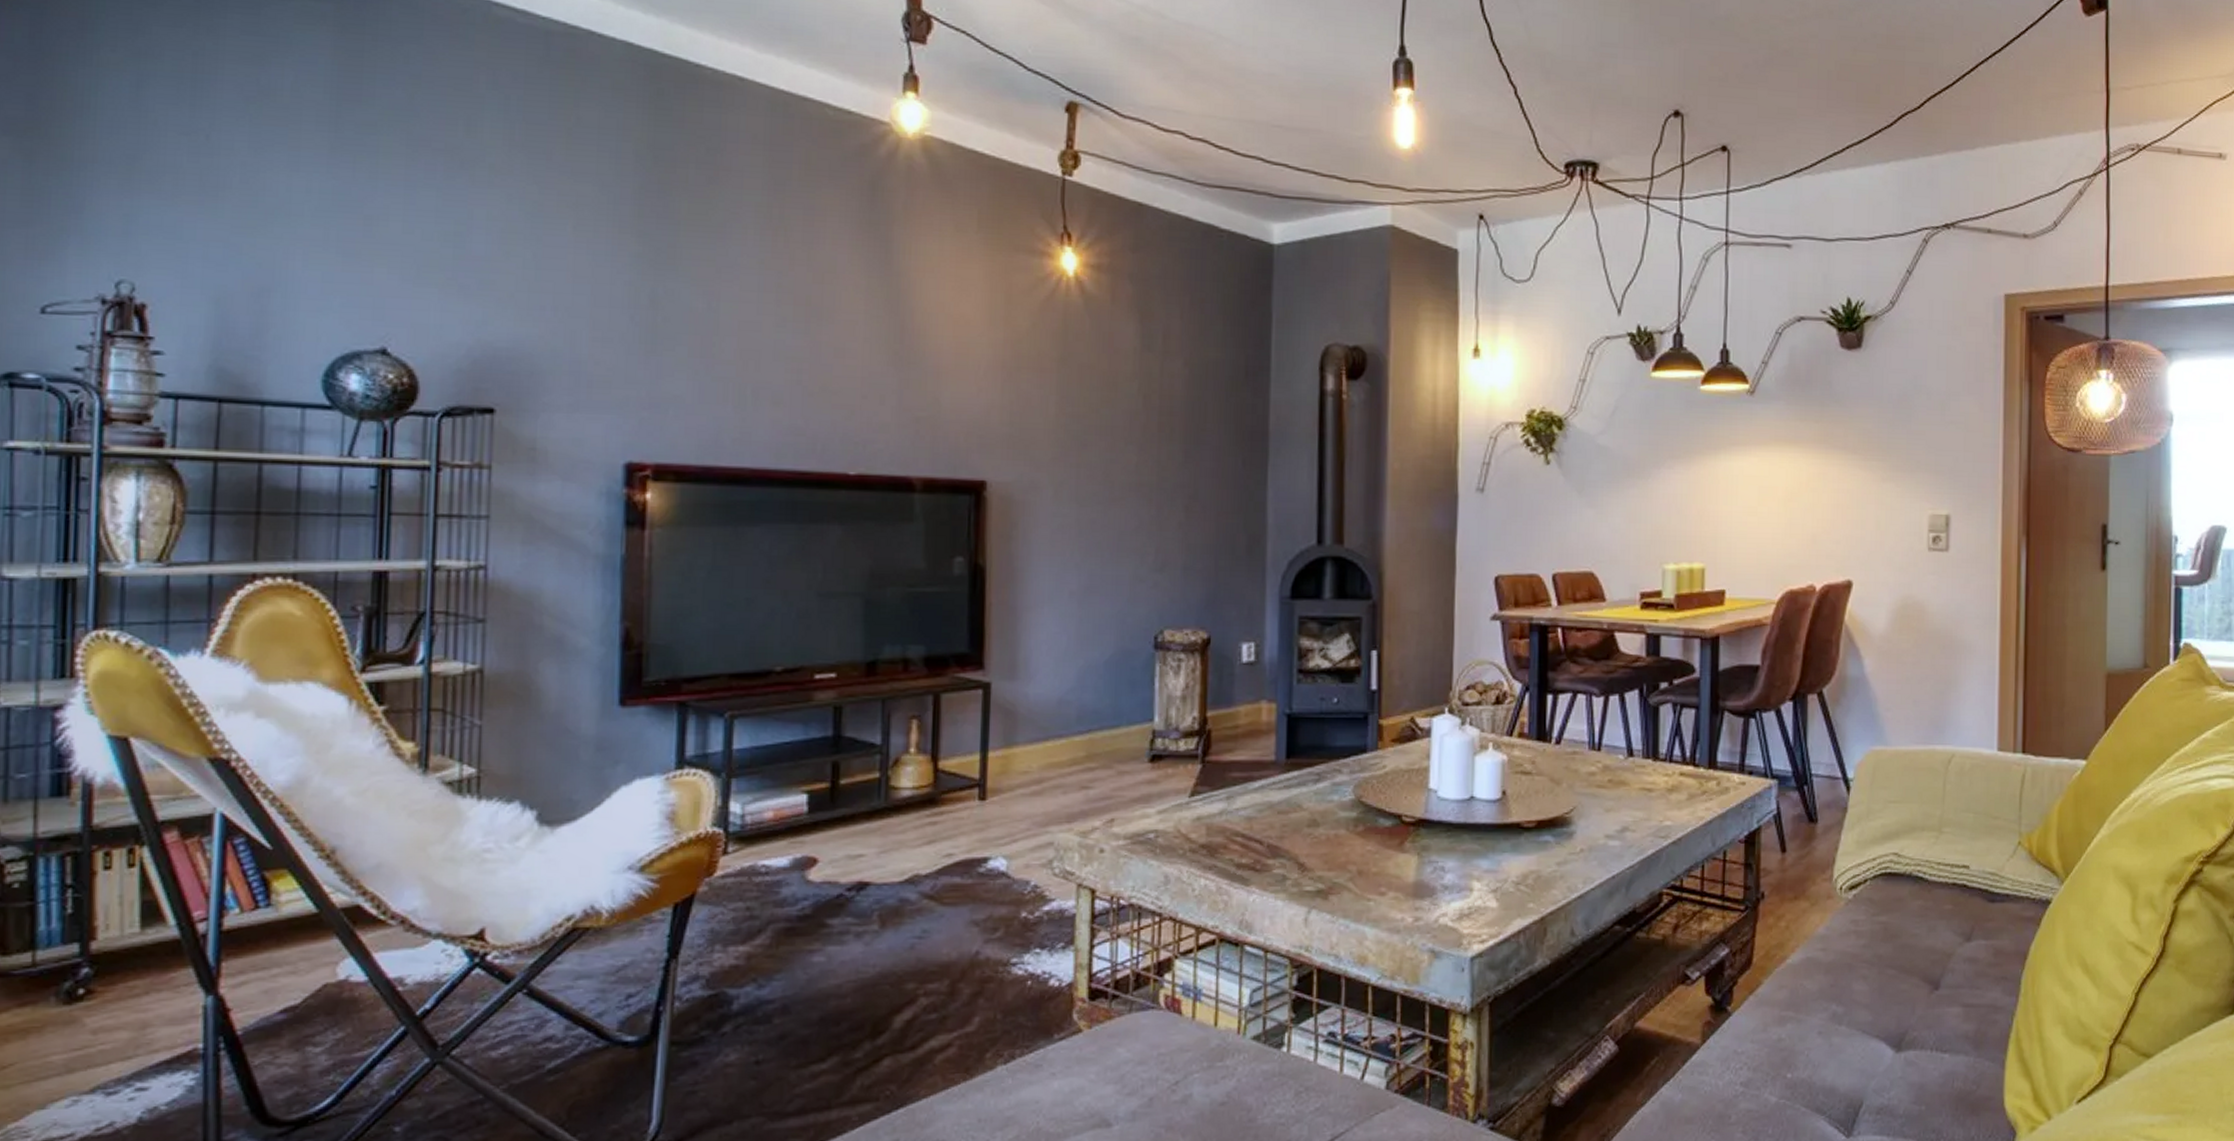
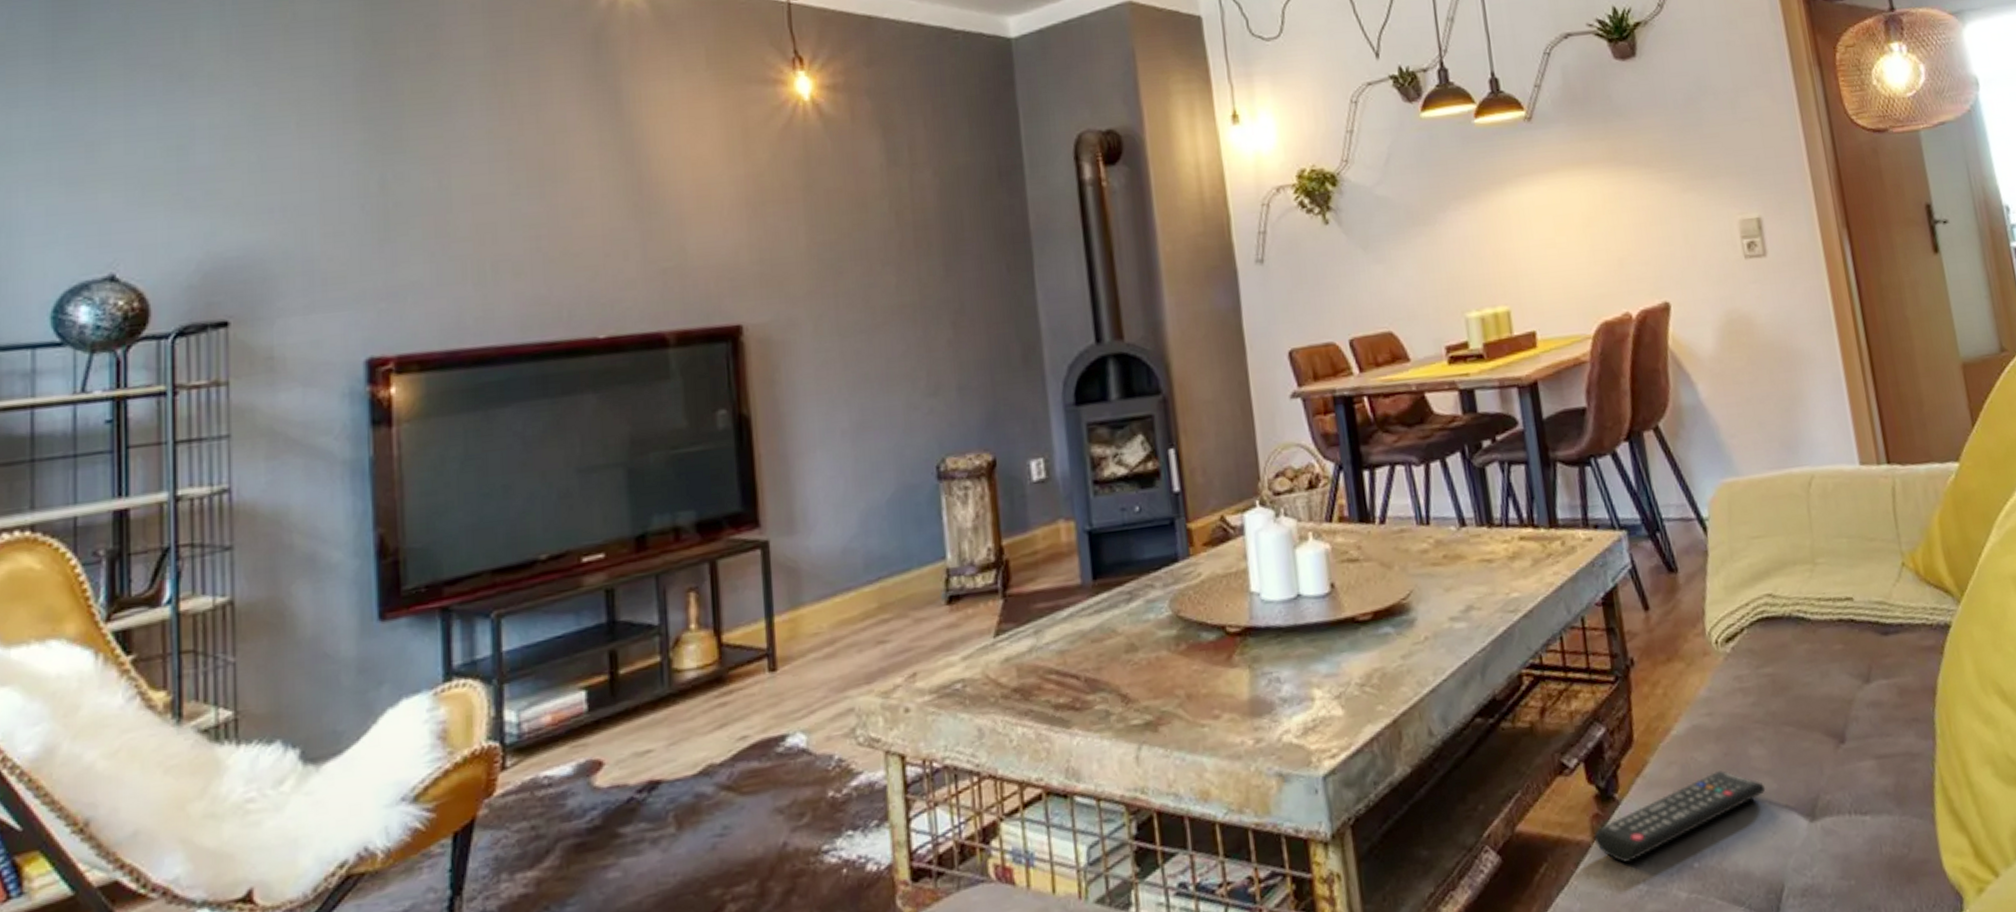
remote control: none [1703,999,1862,1065] -> present [1594,770,1766,863]

